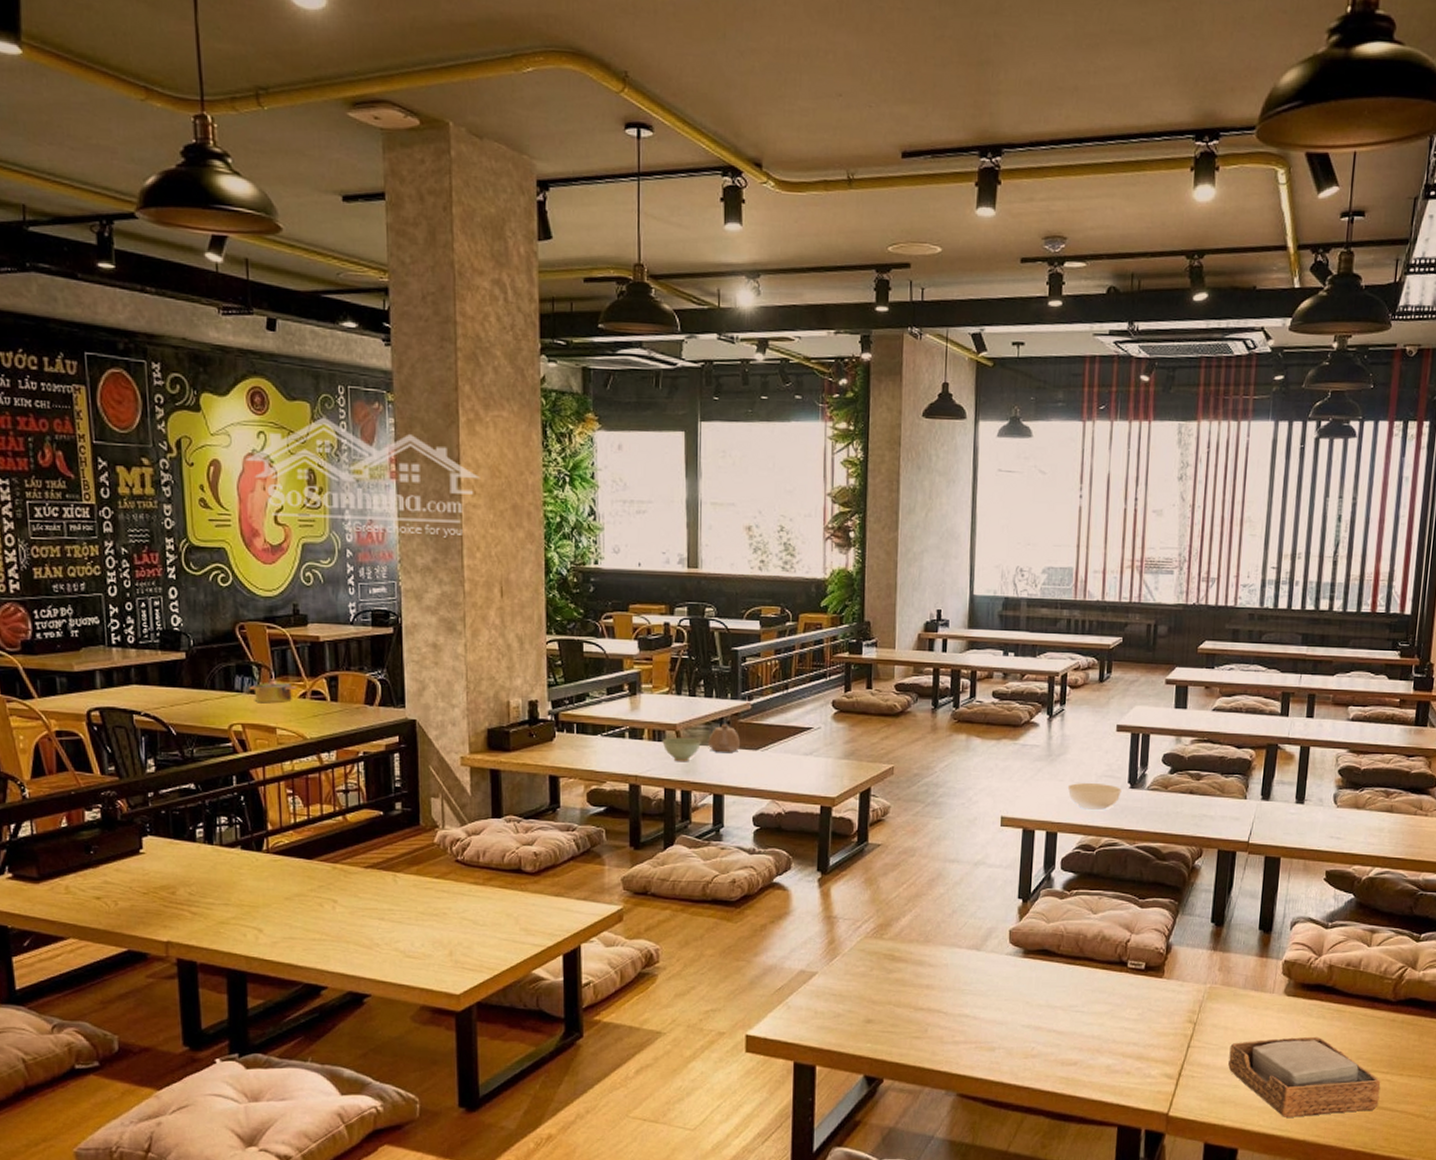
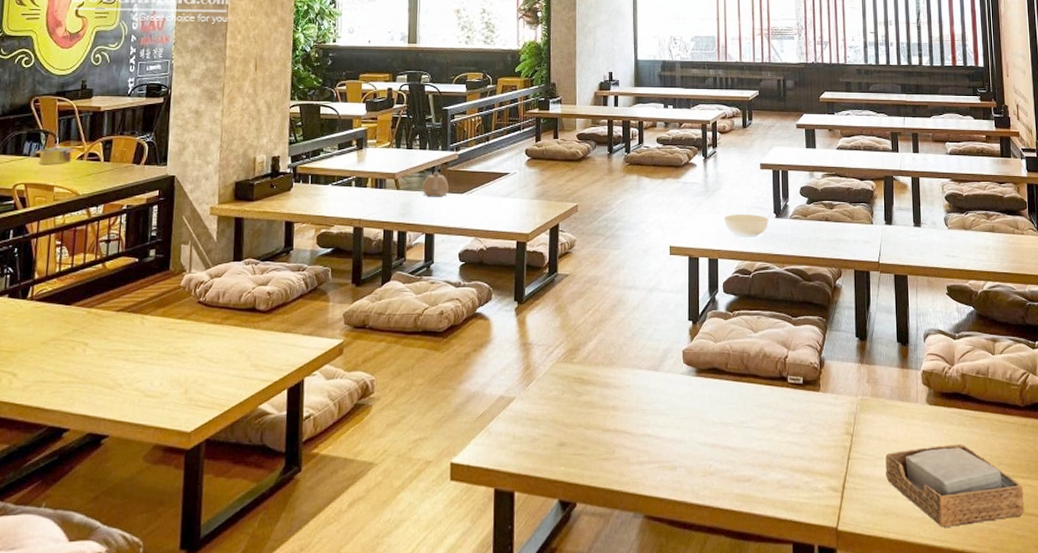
bowl: present [662,738,701,762] -> none [383,185,416,206]

